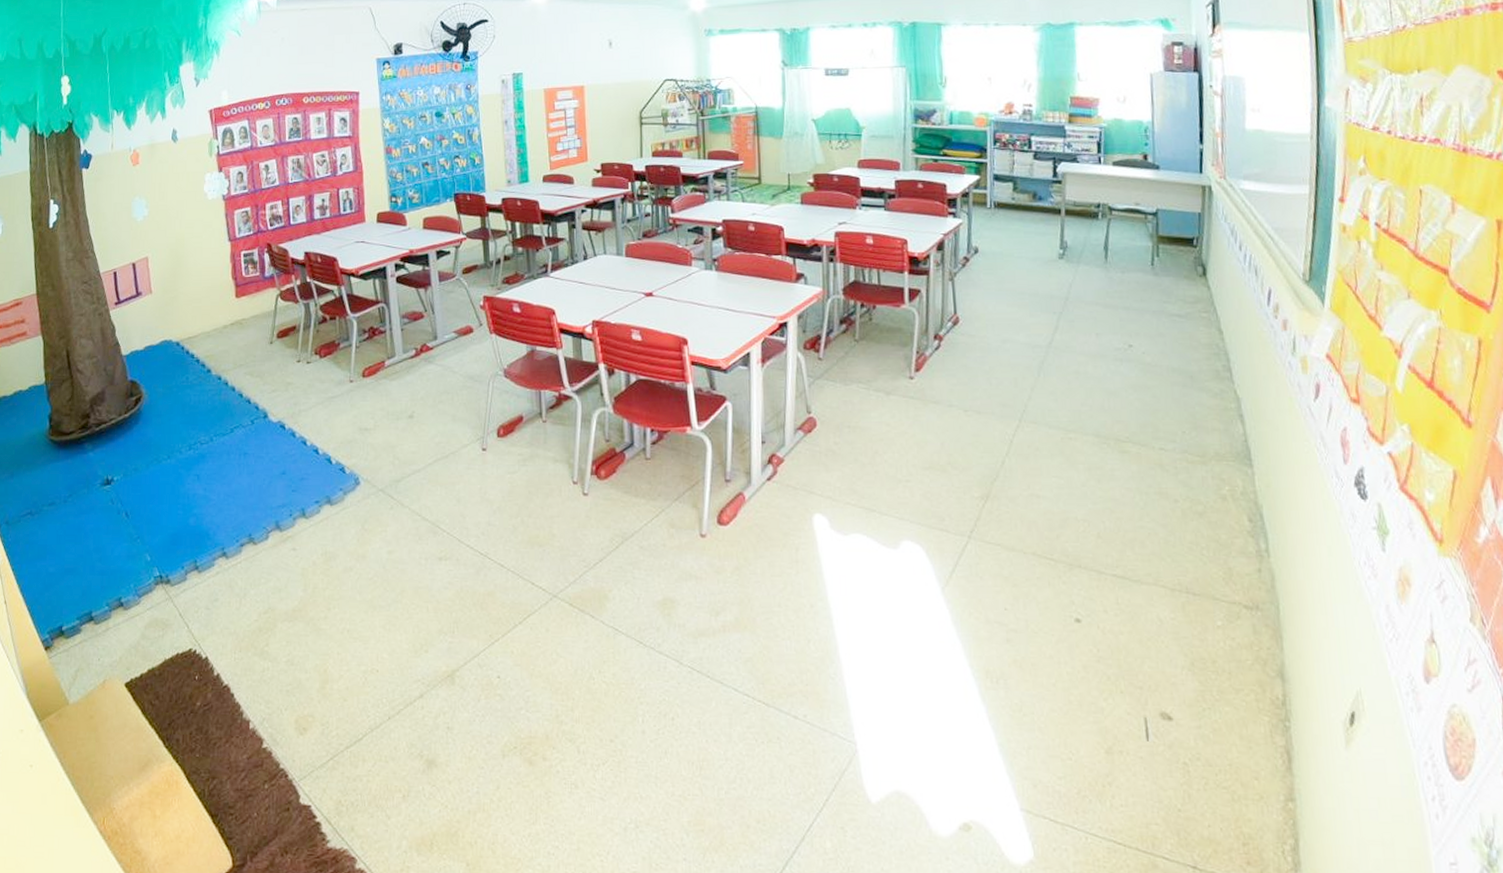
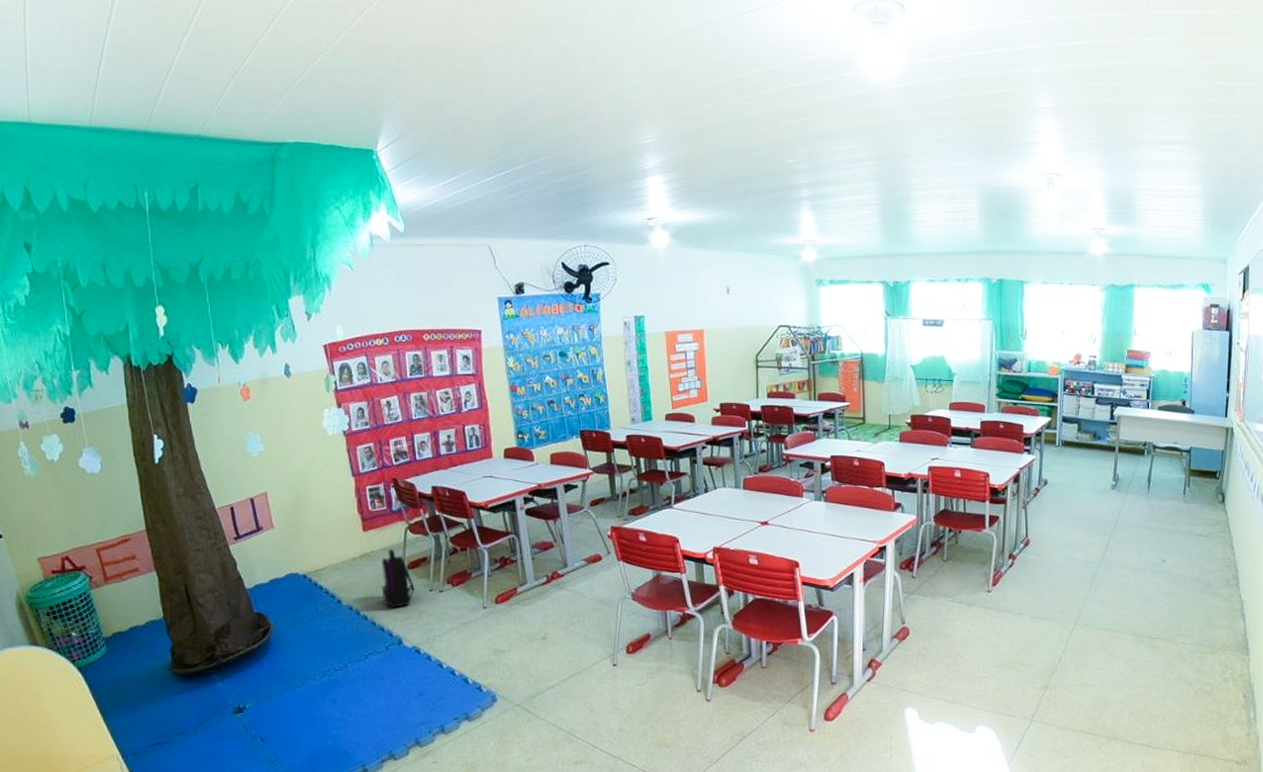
backpack: none [250,317,283,379] -> present [381,549,415,608]

